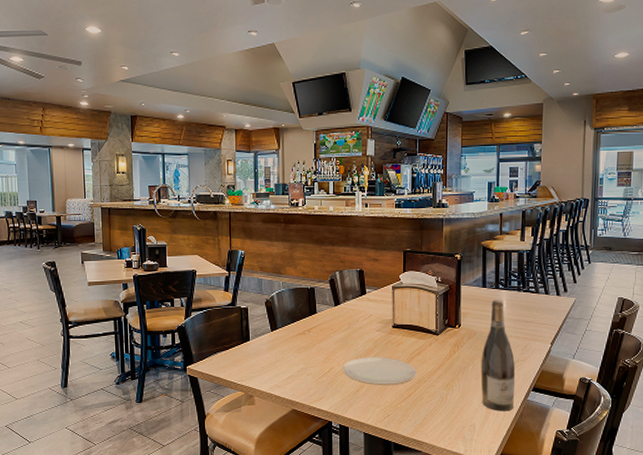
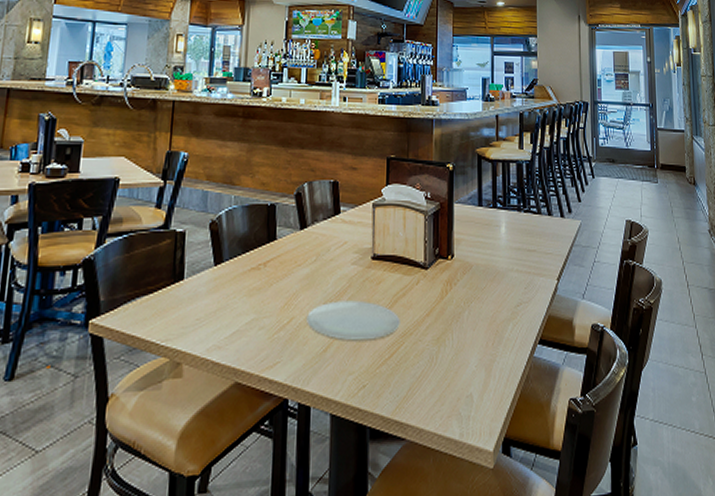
wine bottle: present [480,300,516,411] -> none [478,222,519,374]

